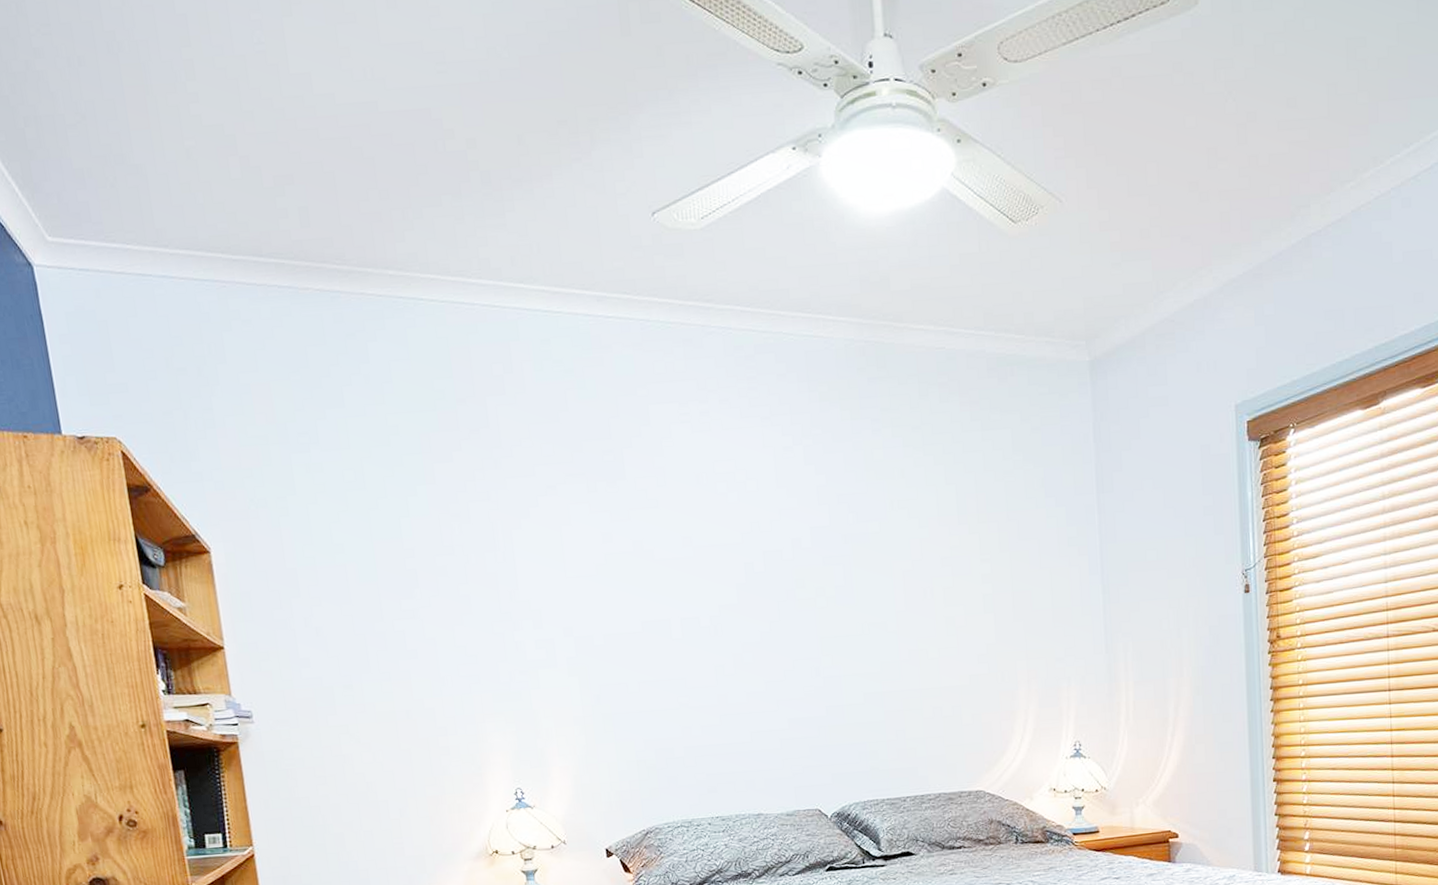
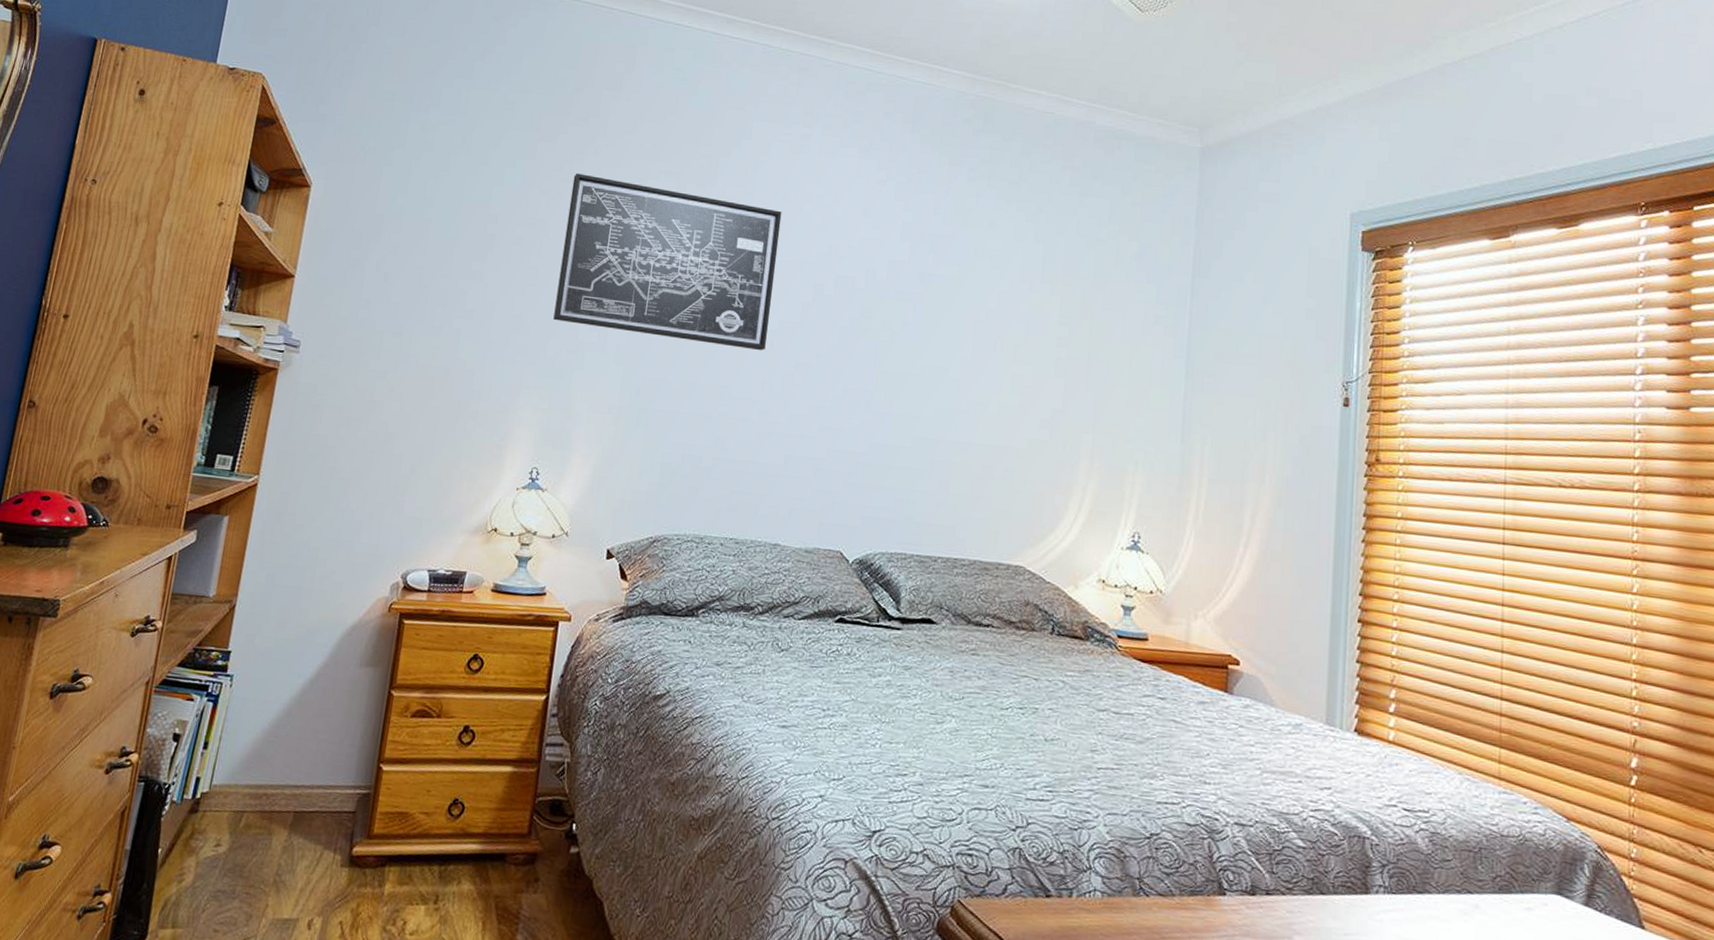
wall art: none [480,490,710,645] -> present [553,173,782,351]

